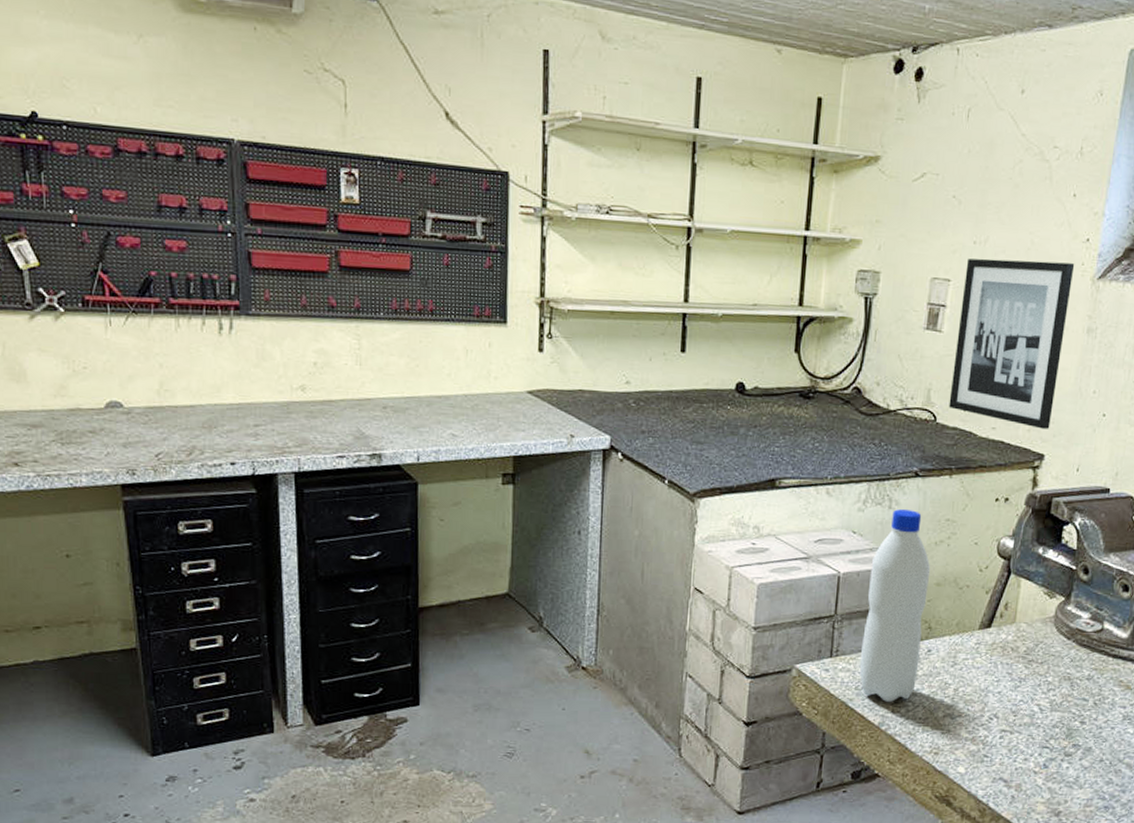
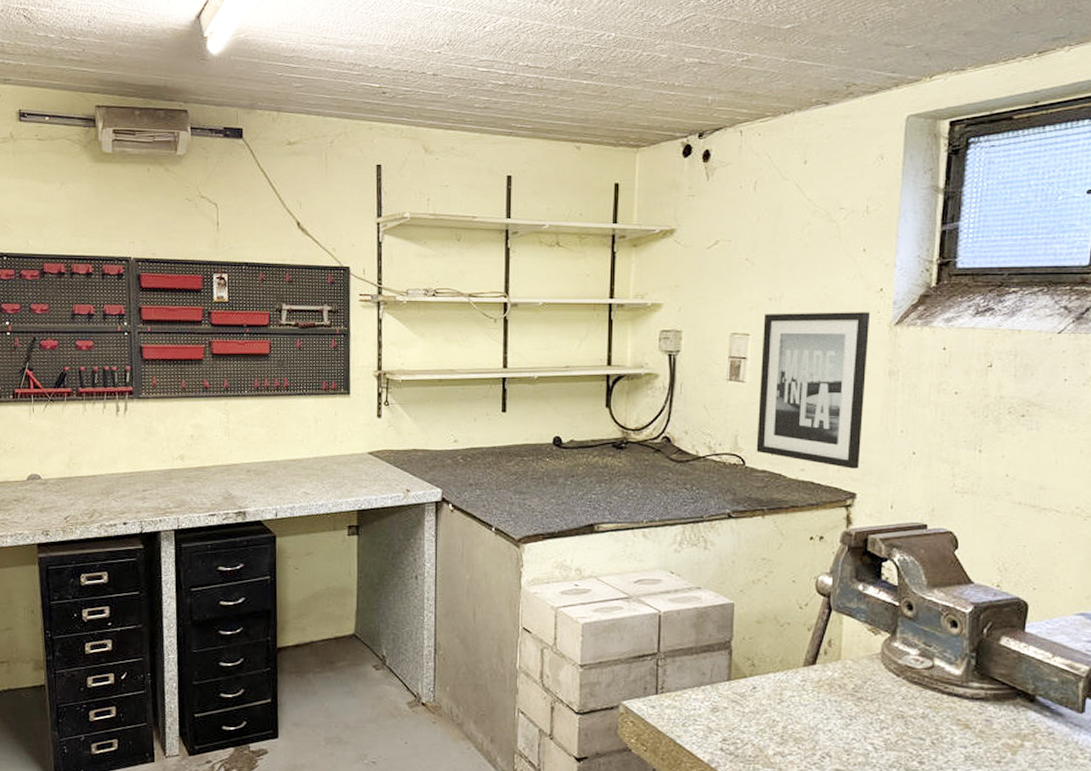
water bottle: present [859,509,931,703] -> none [686,550,750,740]

